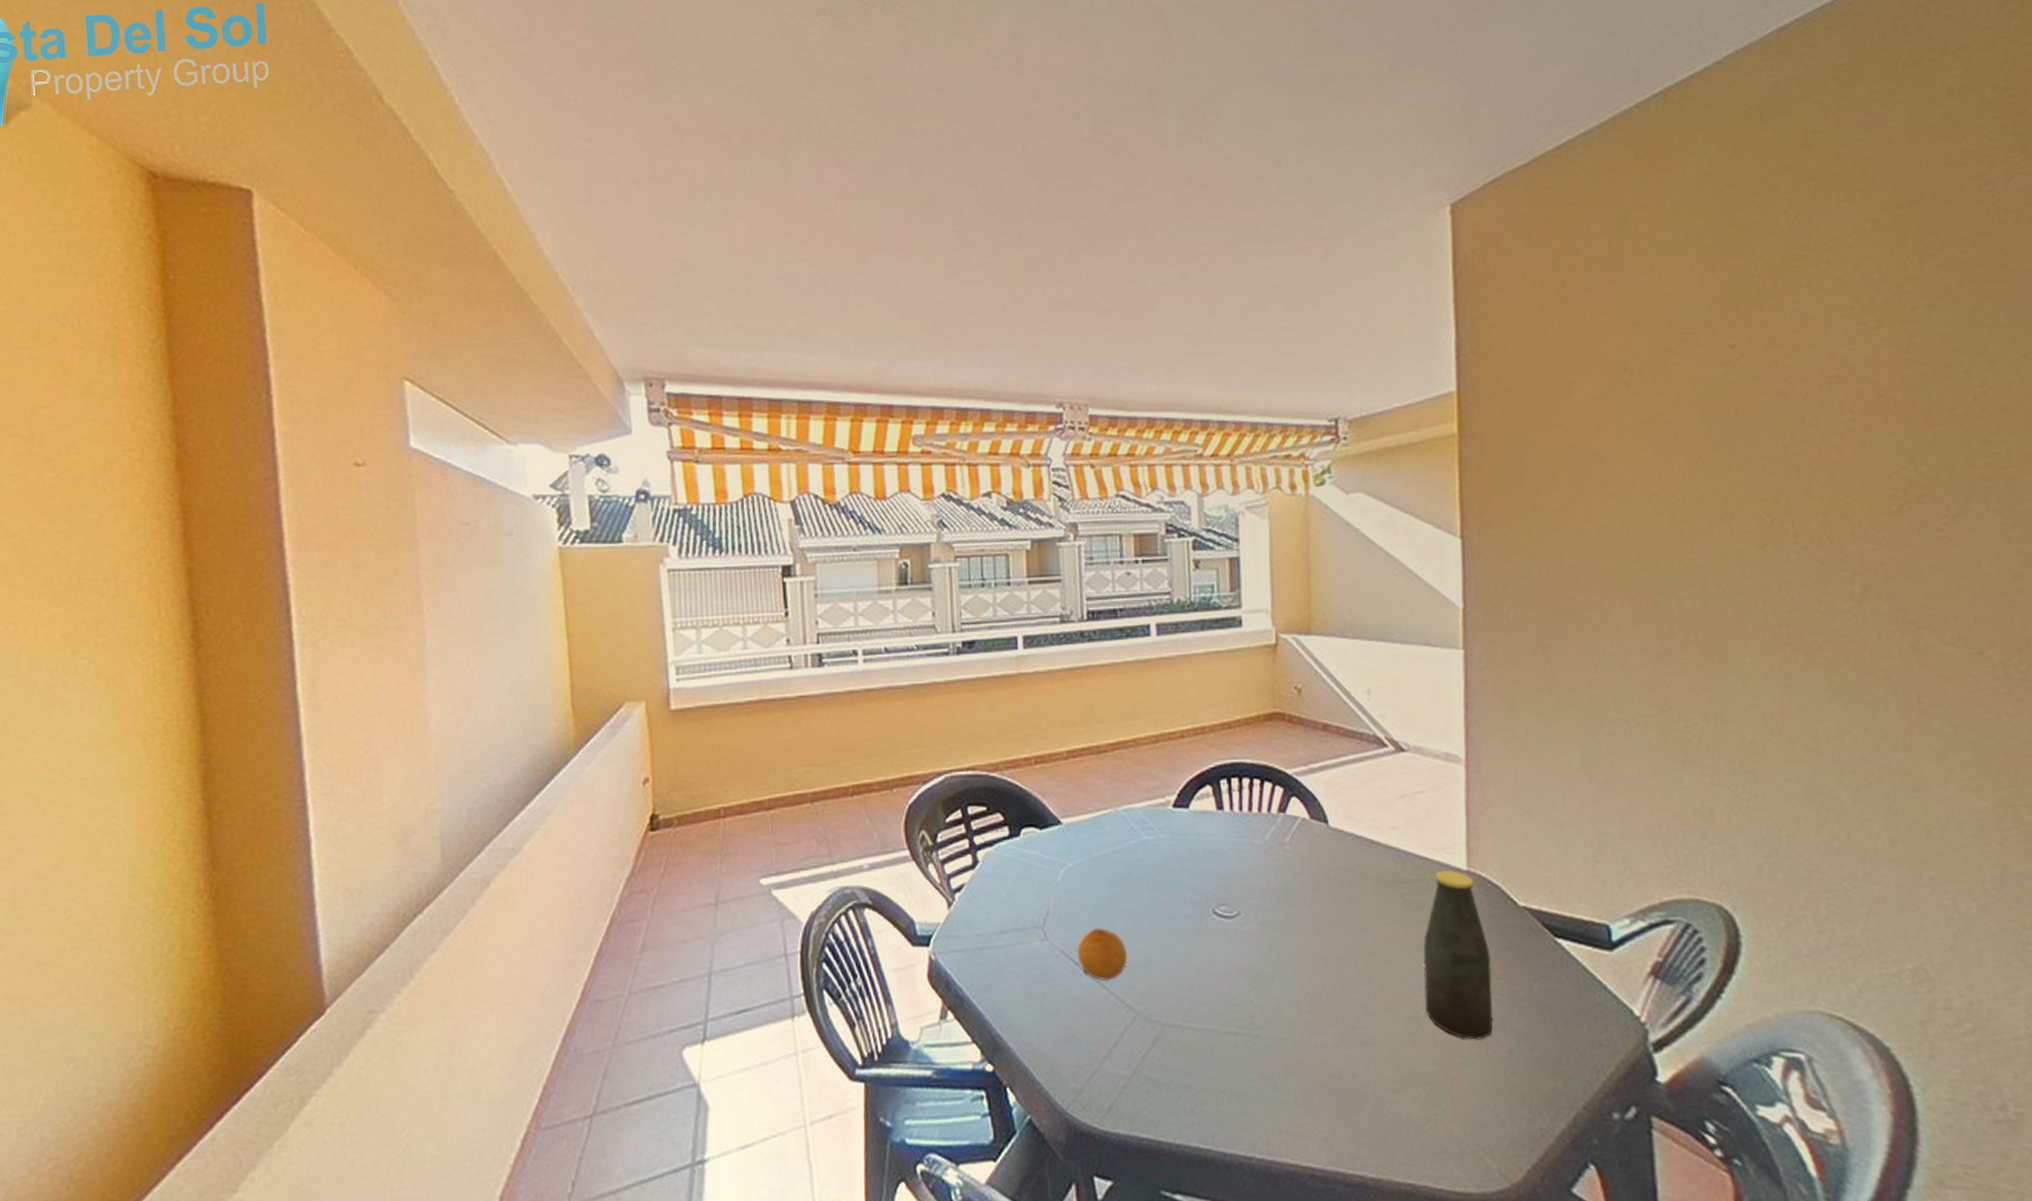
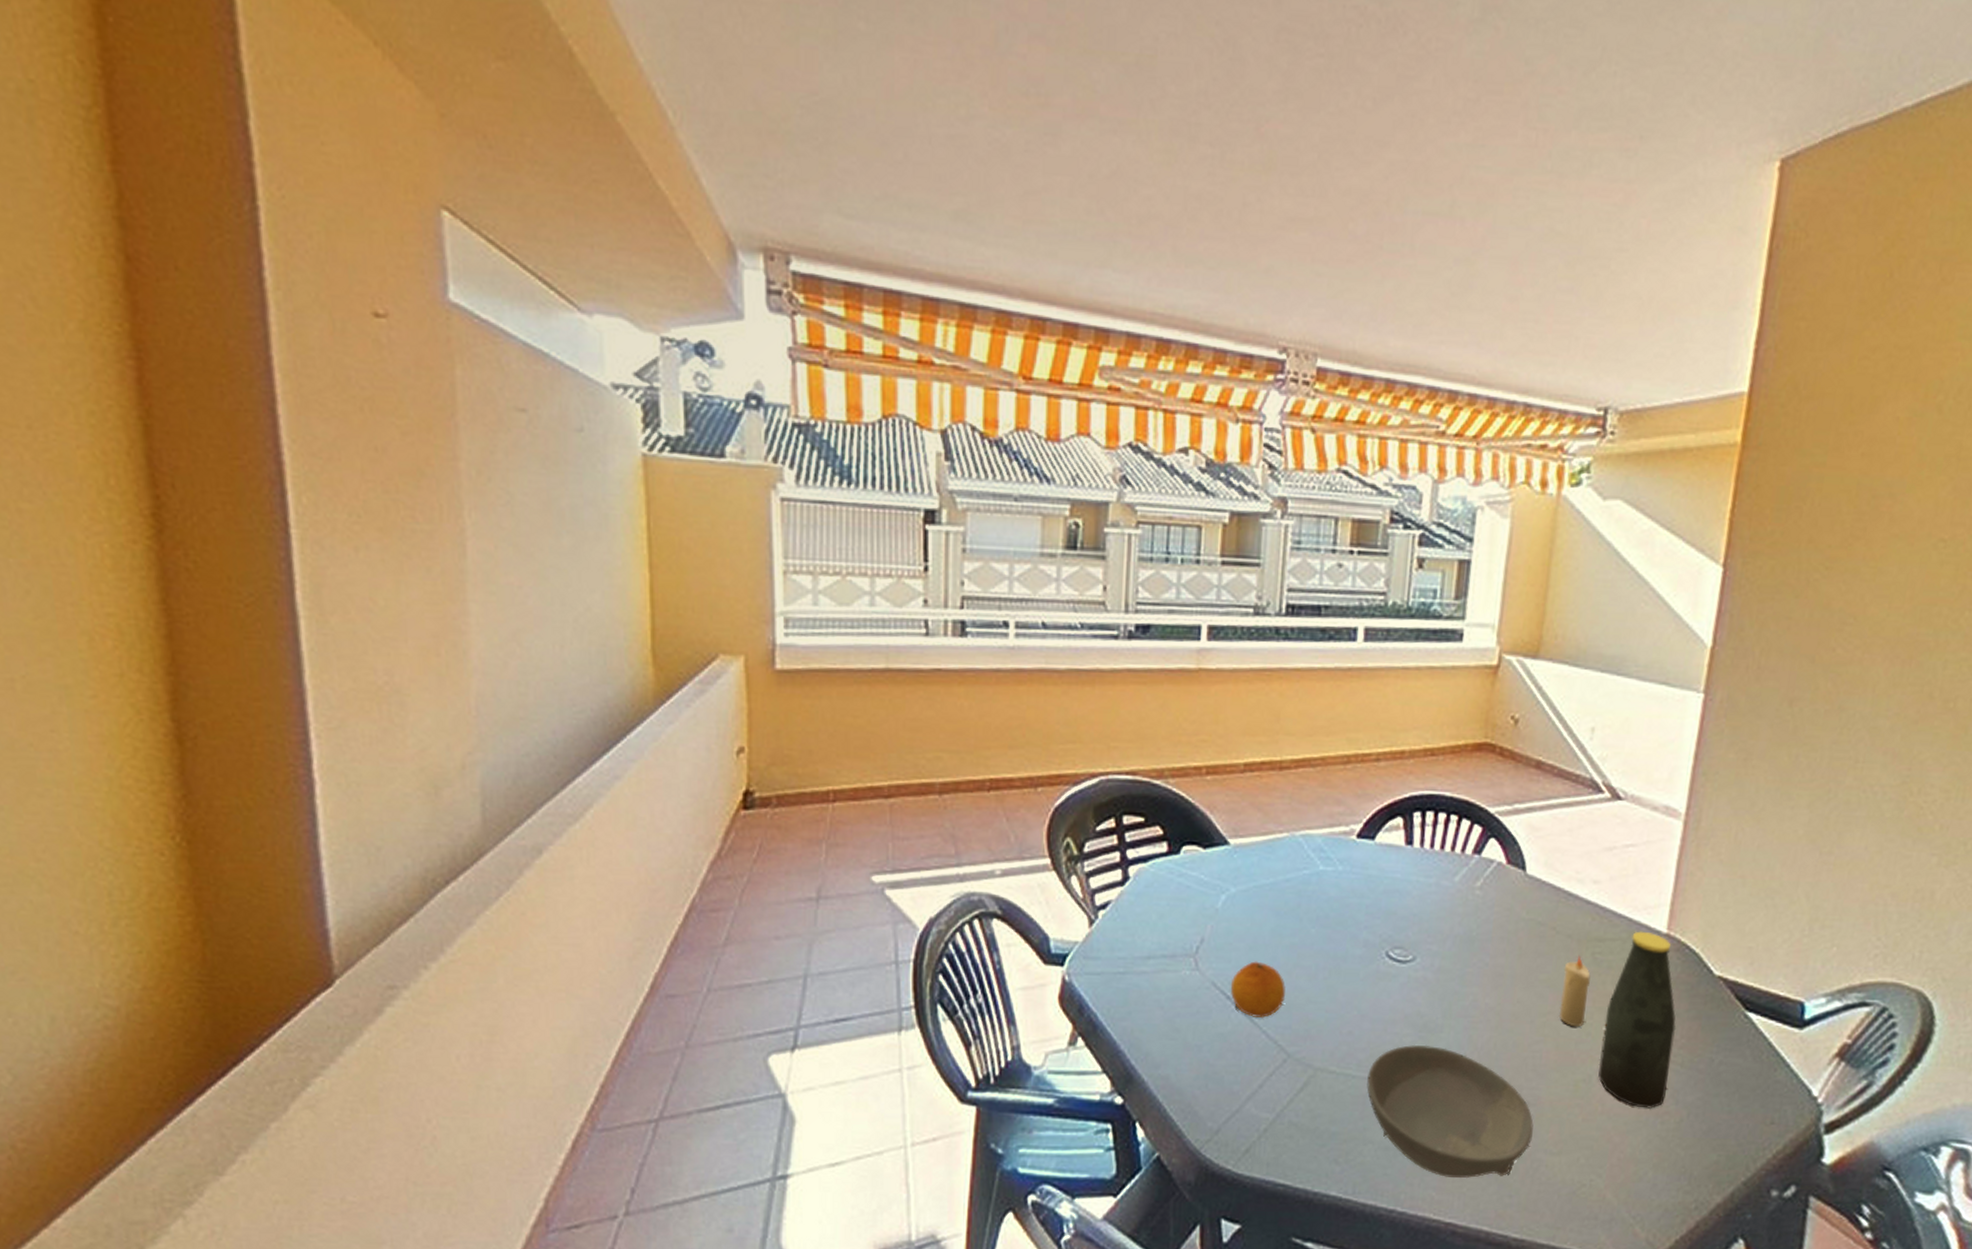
bowl: none [1211,993,1373,1122] -> present [1367,1044,1534,1179]
candle: none [1377,898,1404,966] -> present [1558,955,1591,1027]

